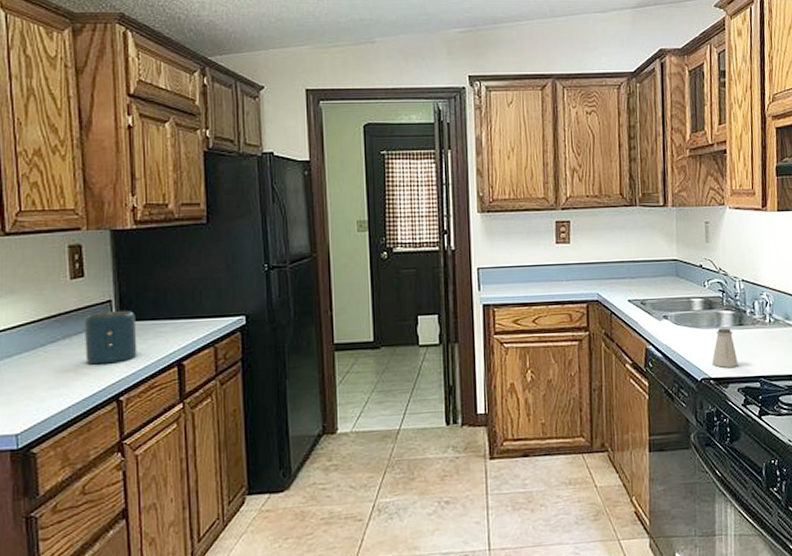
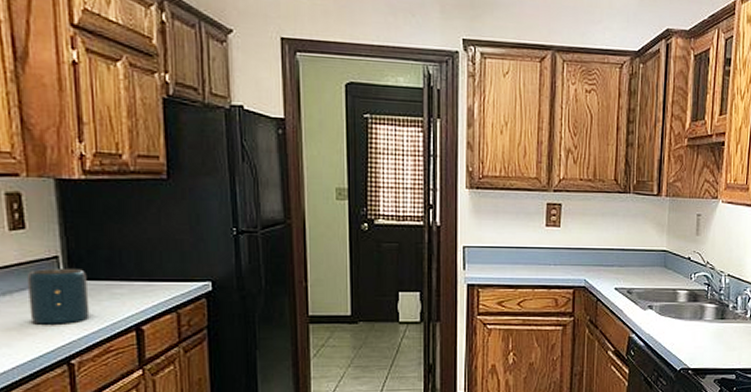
saltshaker: present [711,328,739,368] -> none [691,321,717,359]

